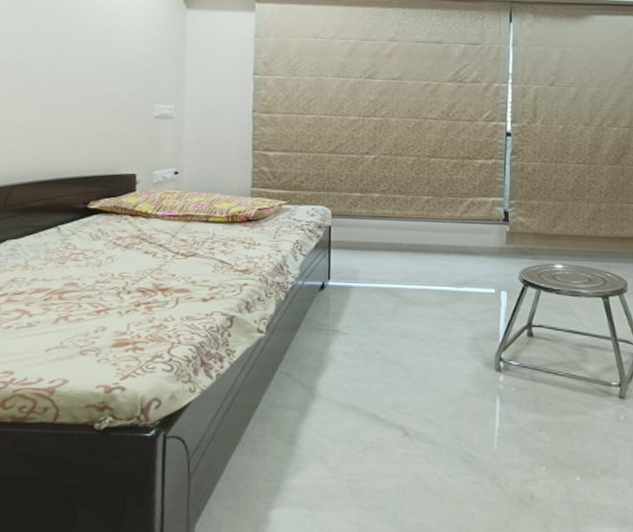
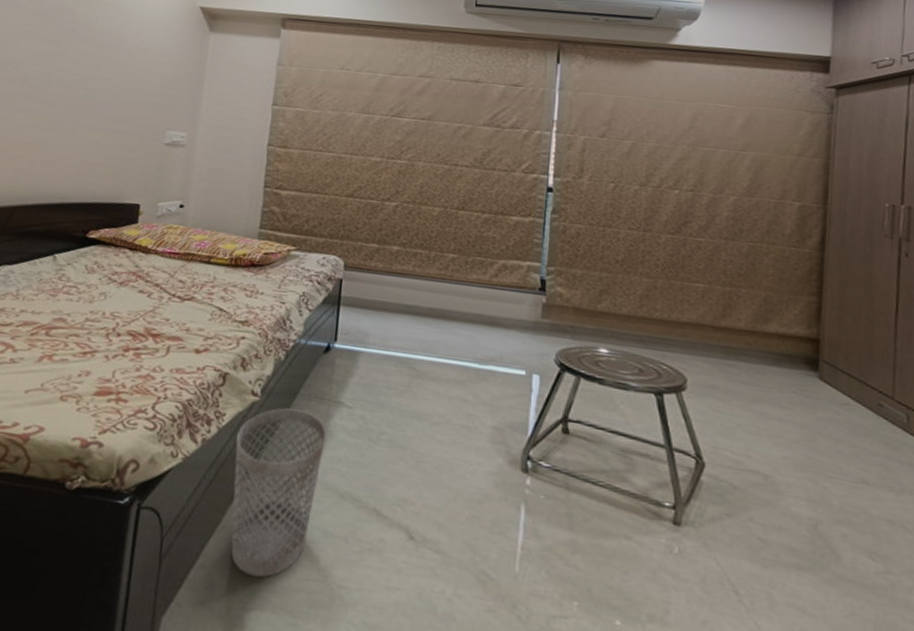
wastebasket: none [247,340,328,482] -> present [231,408,327,578]

